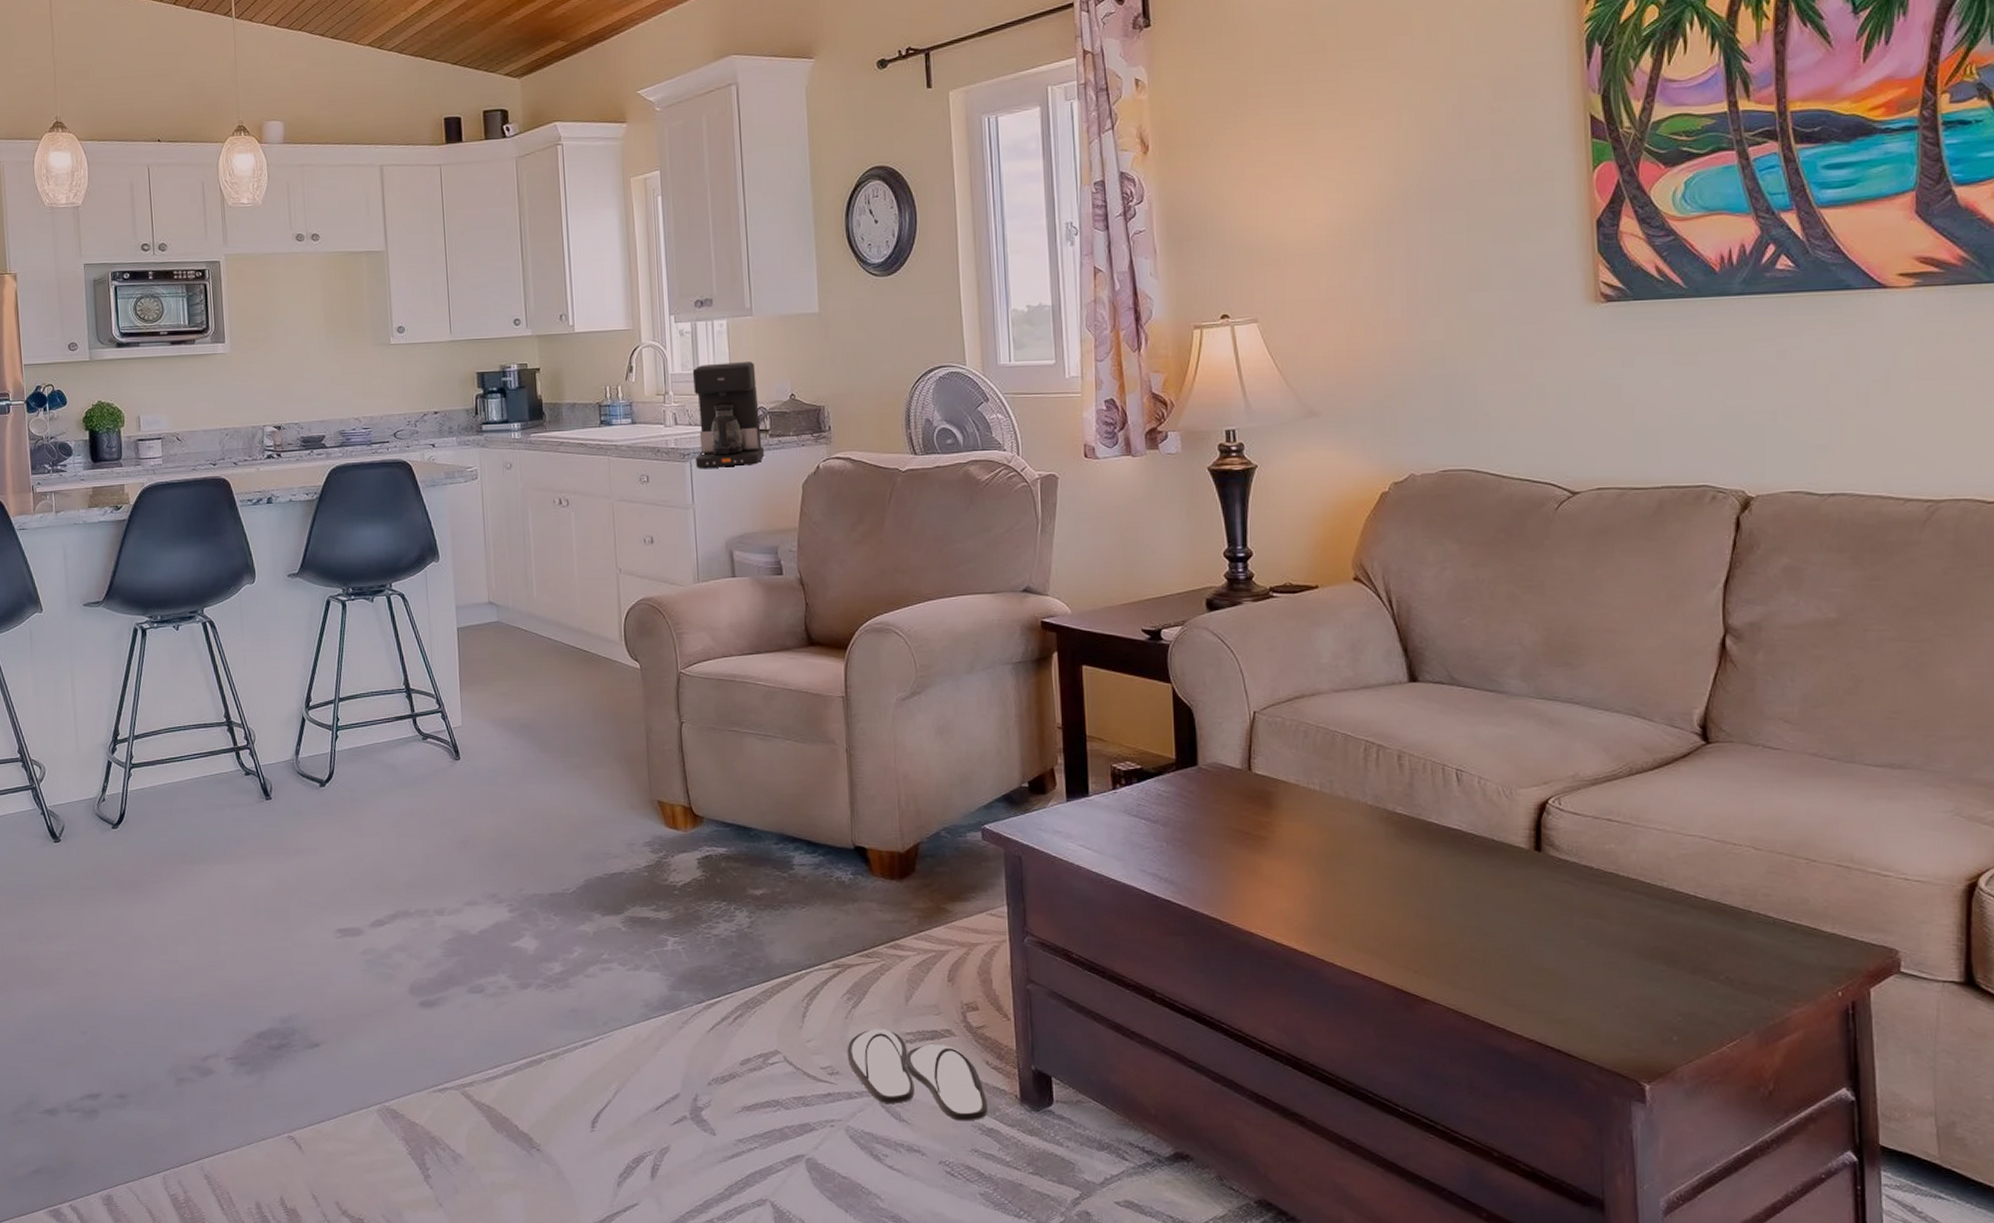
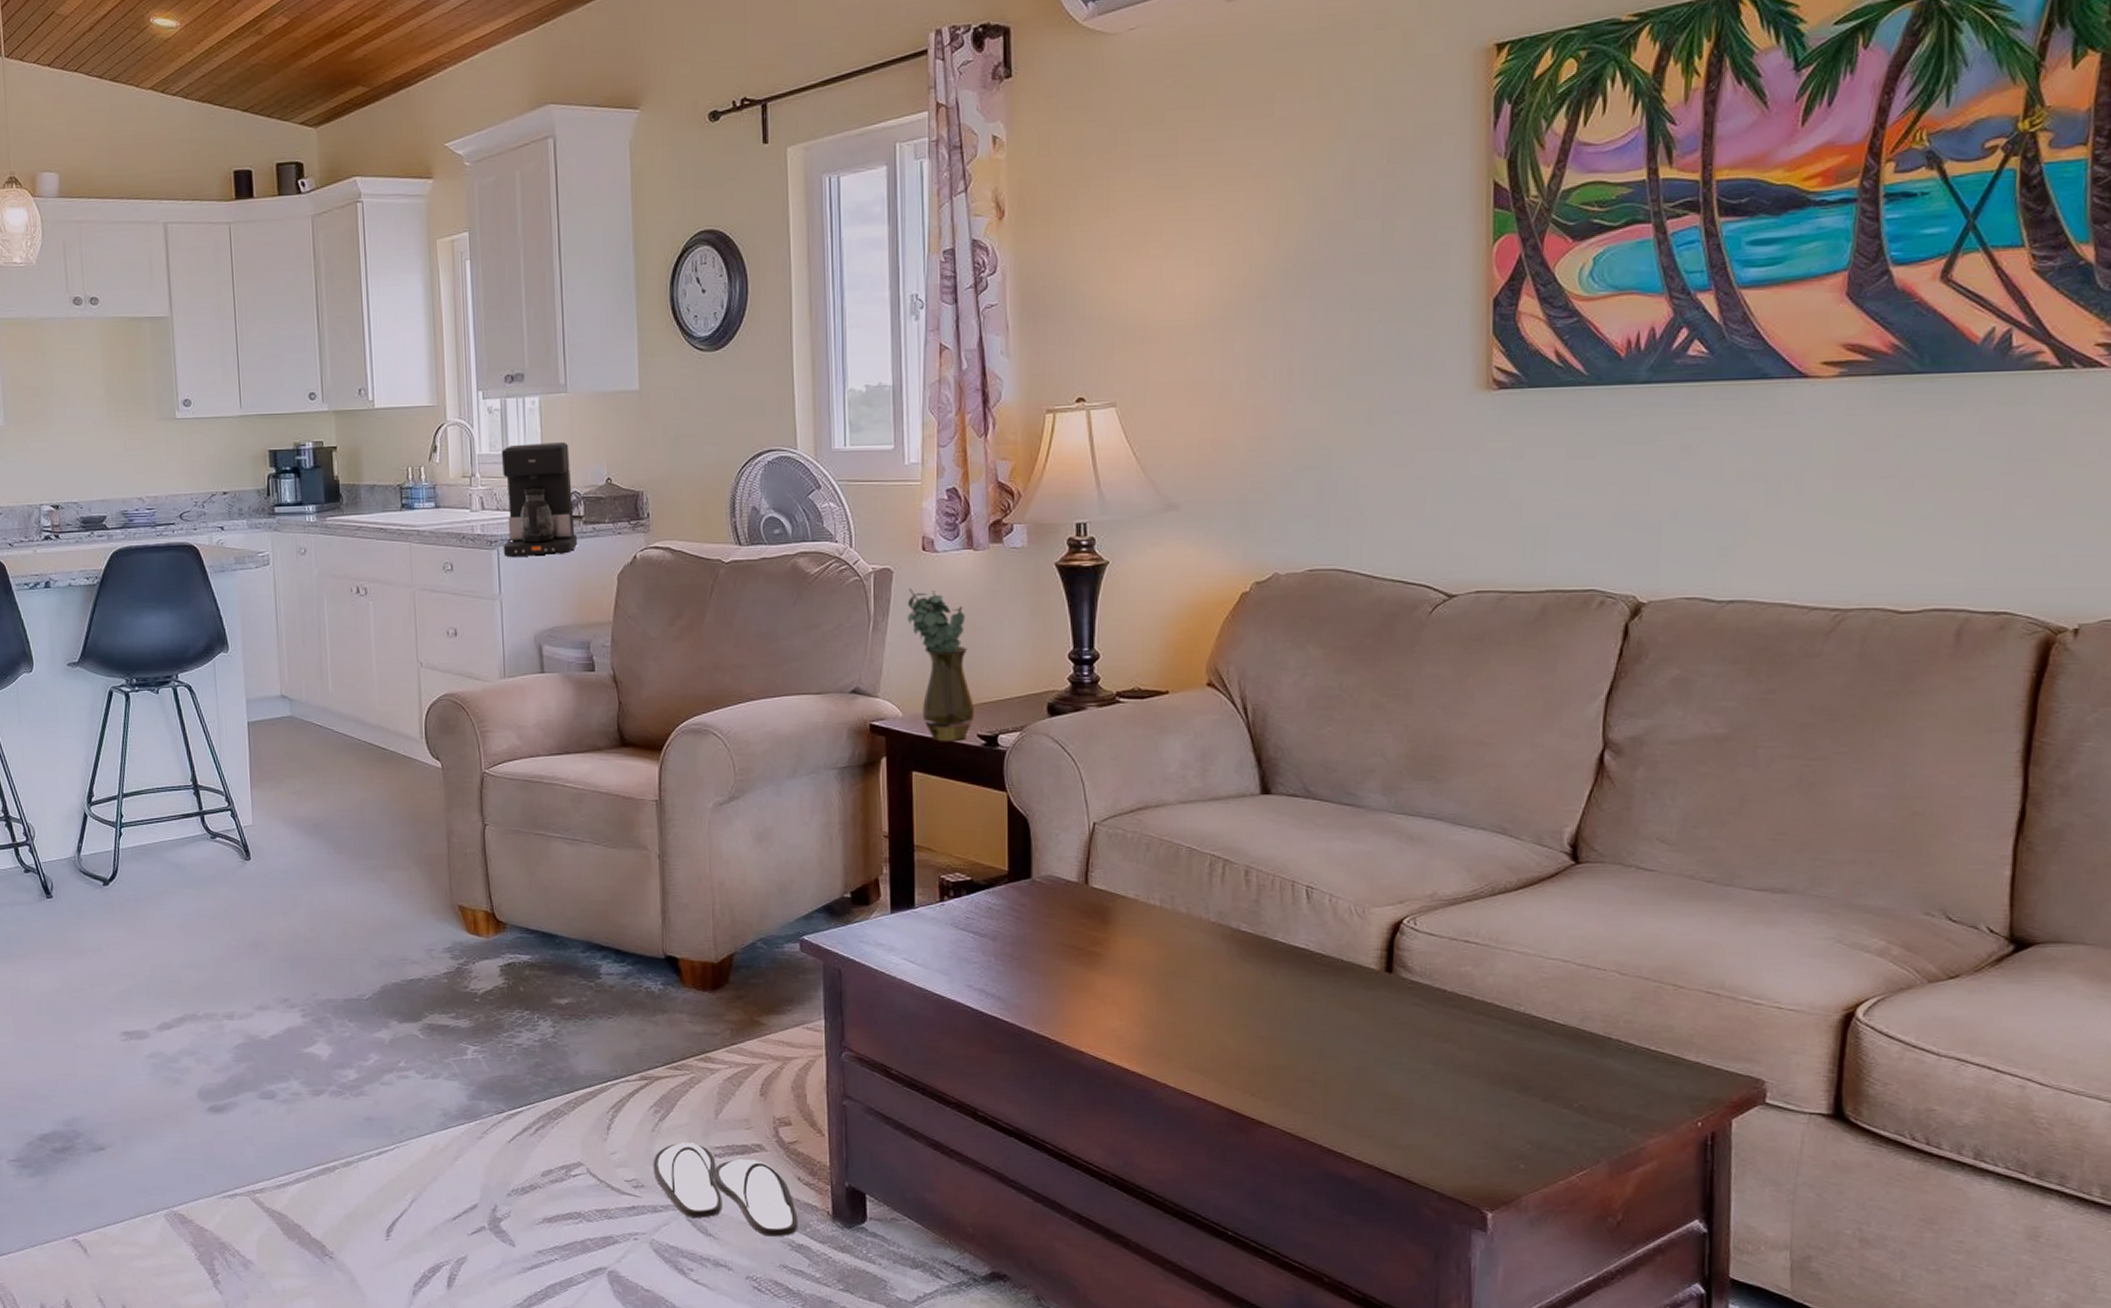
vase: none [1072,492,1138,637] -> present [907,588,974,742]

